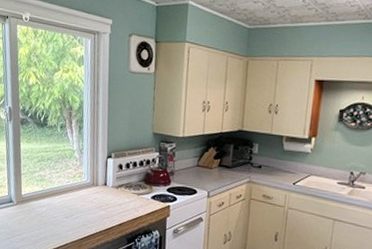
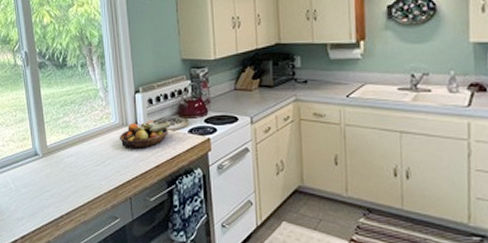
fruit bowl: none [88,183,138,208] -> present [119,120,172,148]

